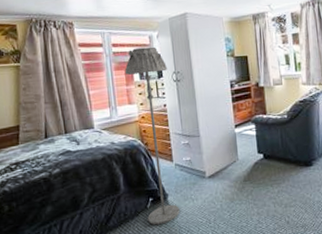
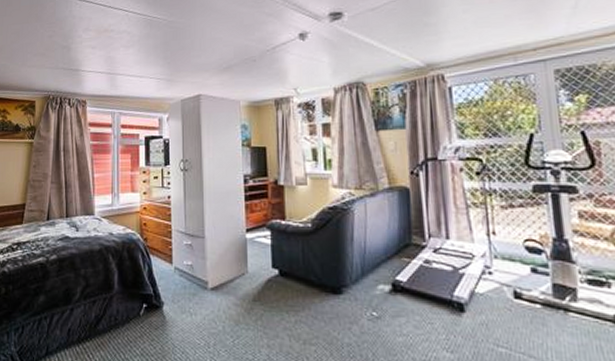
floor lamp: present [124,46,180,226] -> none [131,130,175,339]

